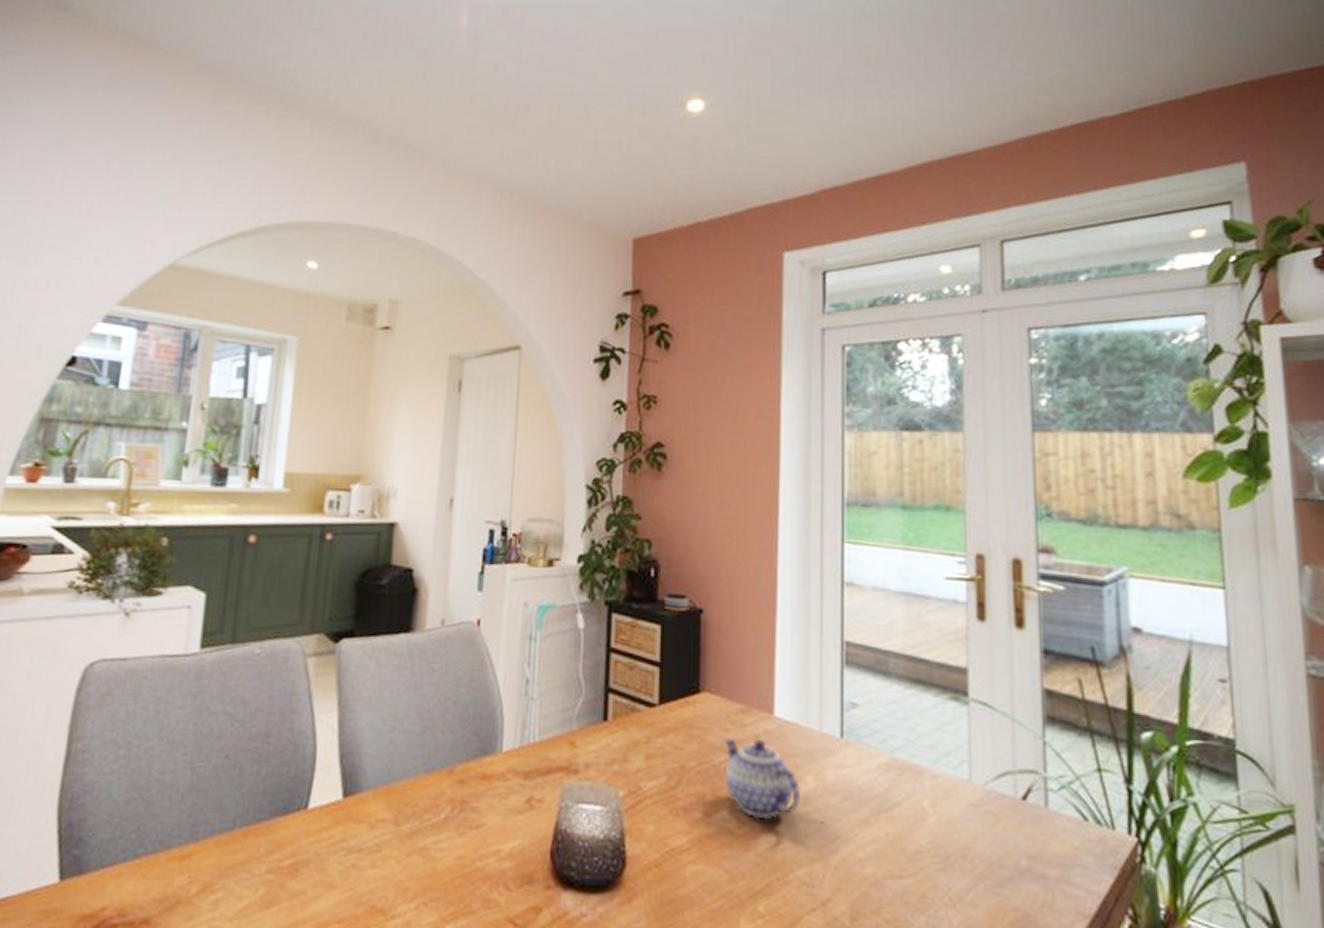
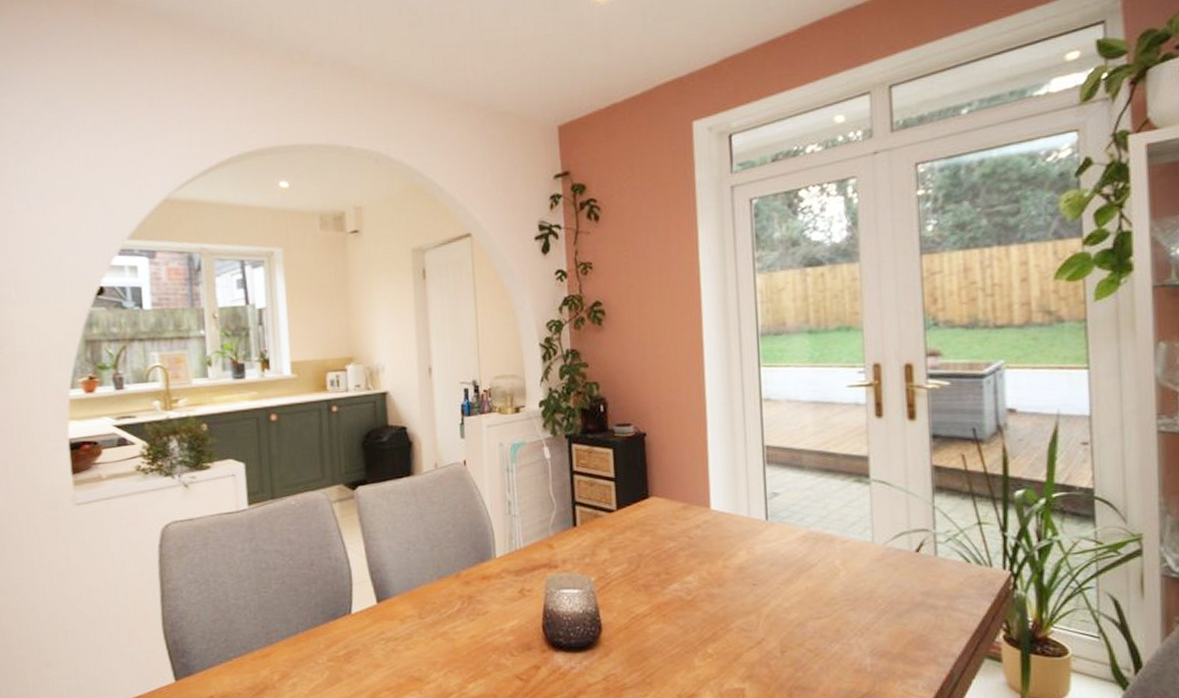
teapot: present [724,738,802,820] -> none [671,528,737,587]

